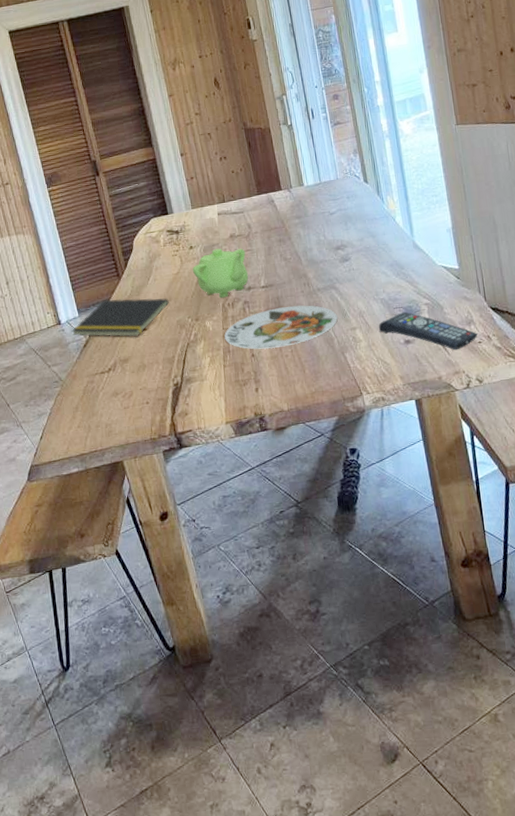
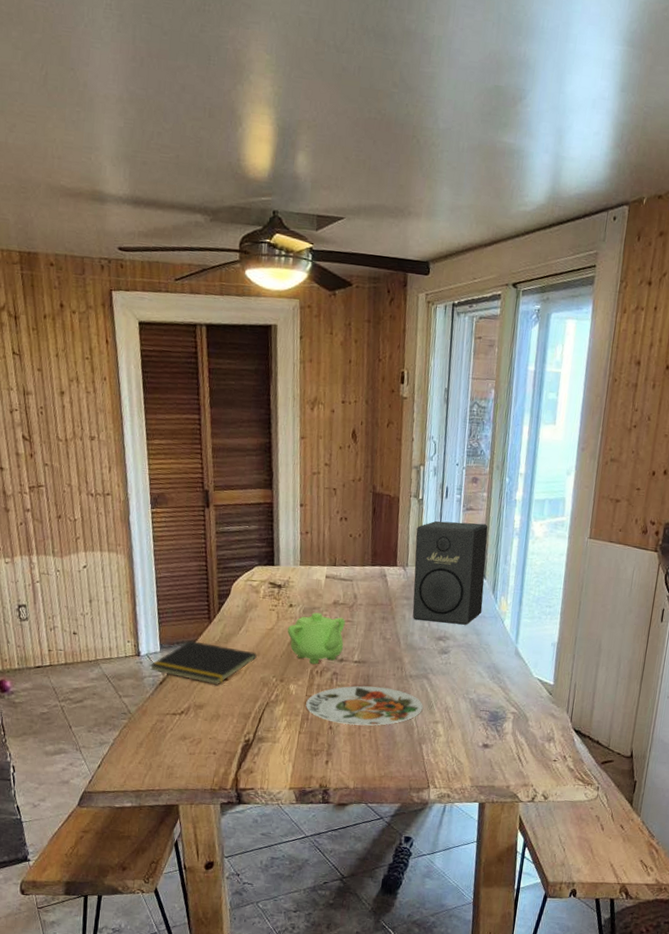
speaker: none [292,134,372,236] -> present [412,520,488,625]
remote control: present [378,312,478,351] -> none [460,716,555,764]

